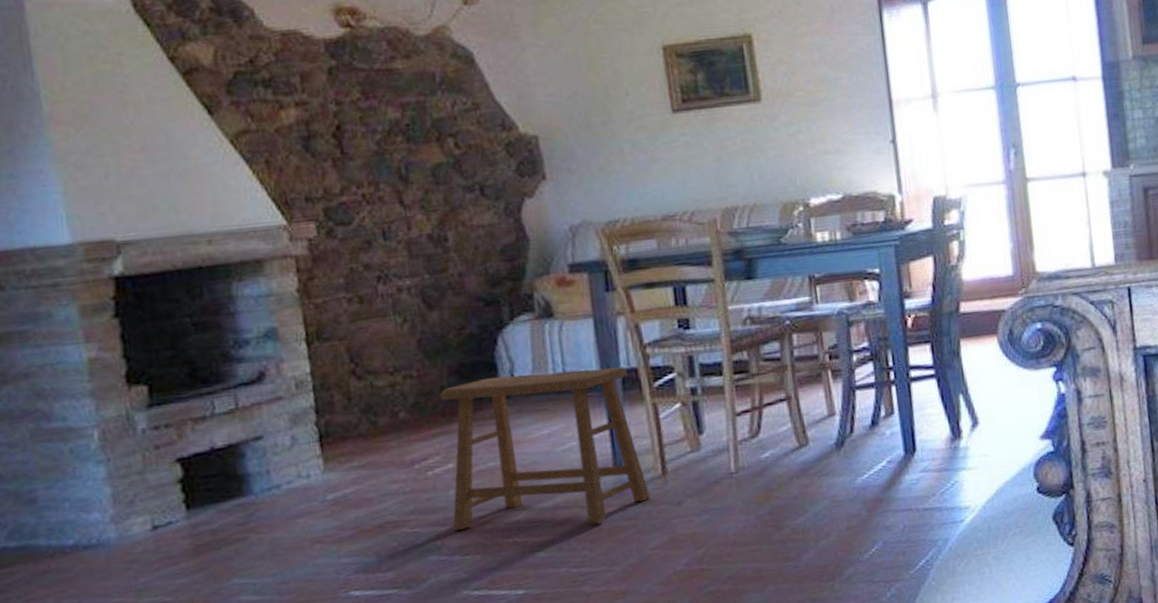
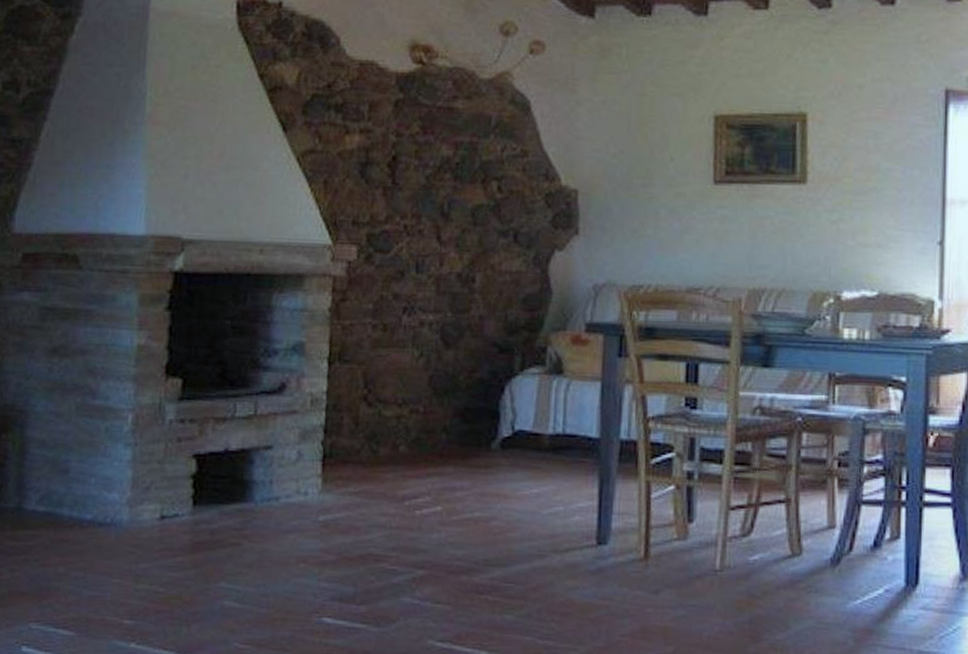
stool: present [440,367,650,531] -> none [431,425,628,597]

